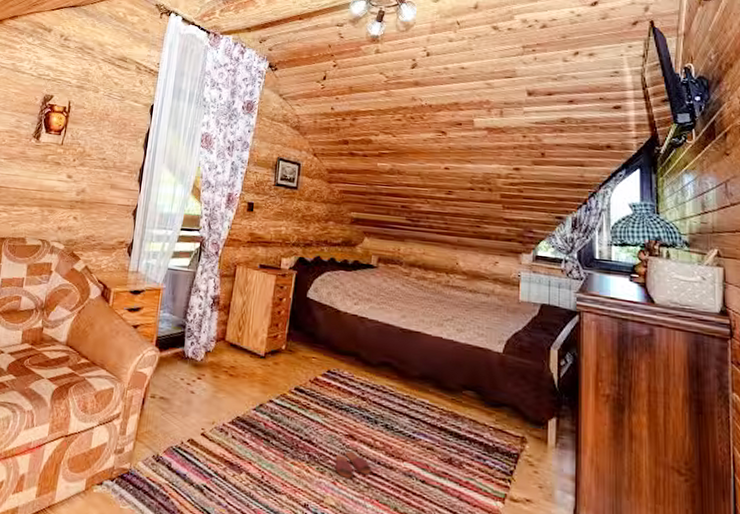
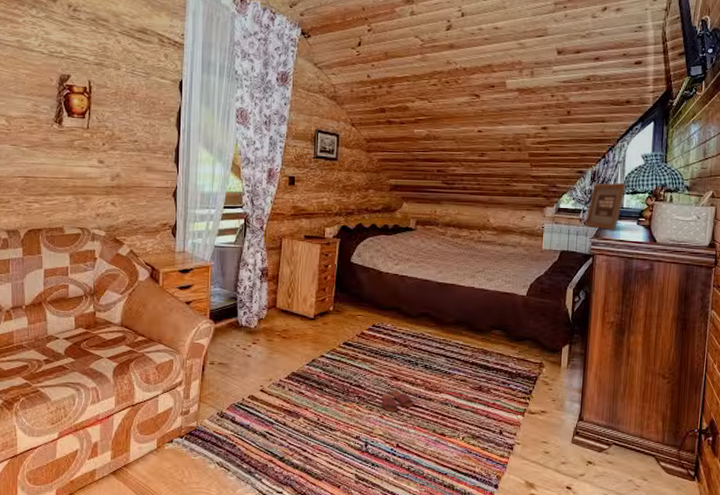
picture frame: none [567,231,613,287] -> present [584,182,626,231]

